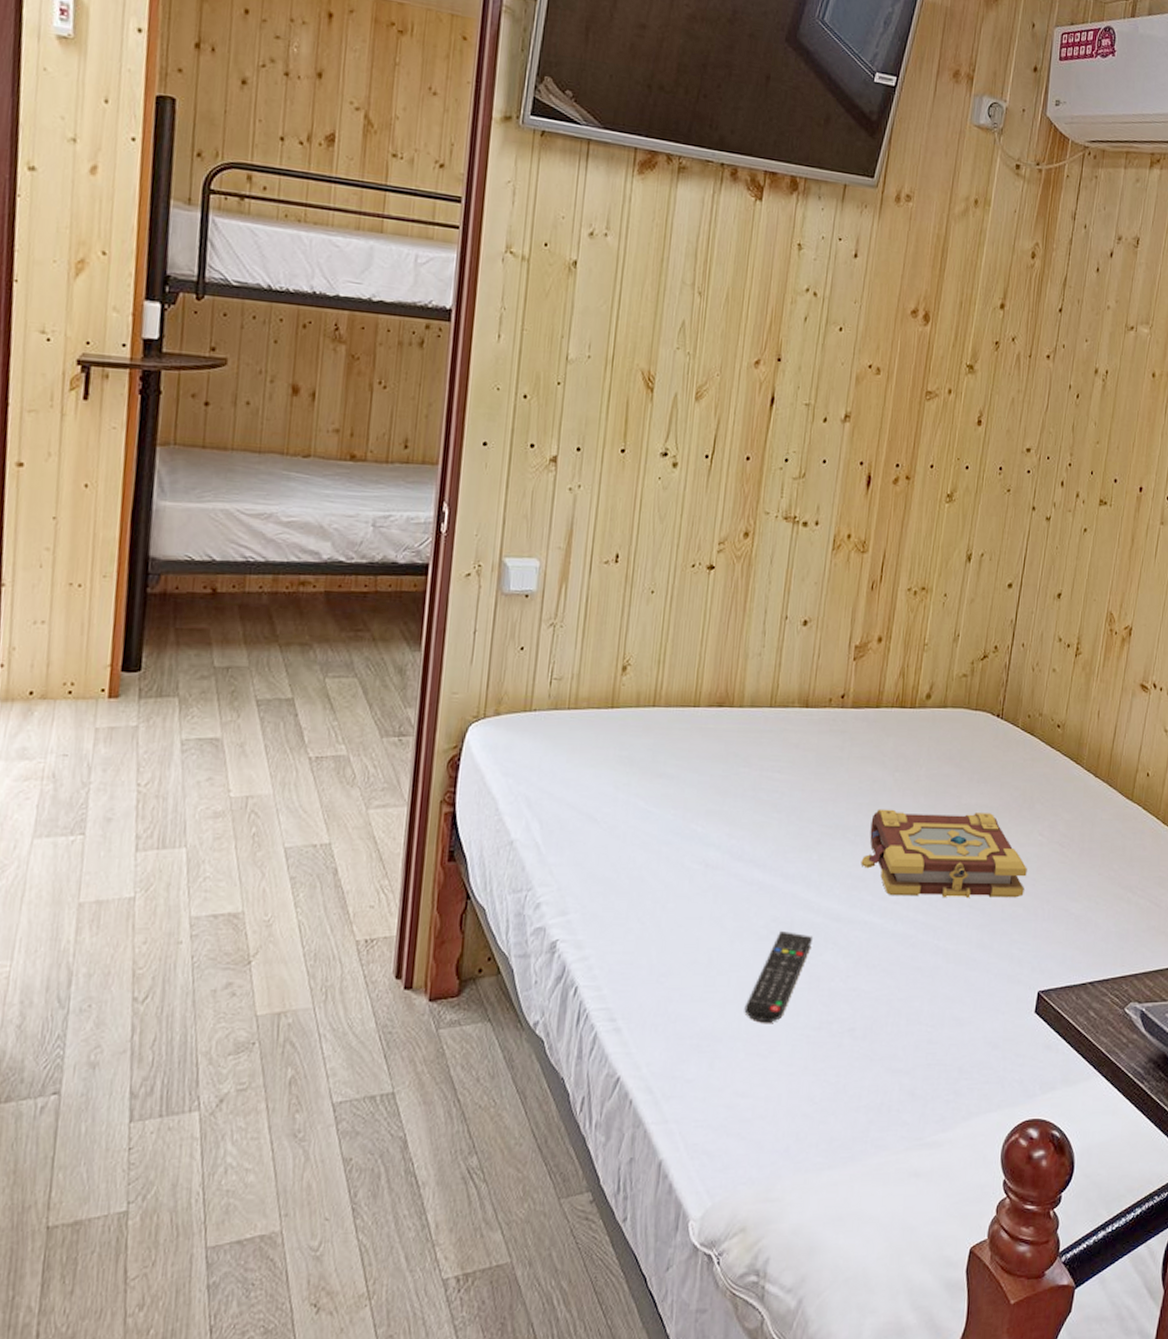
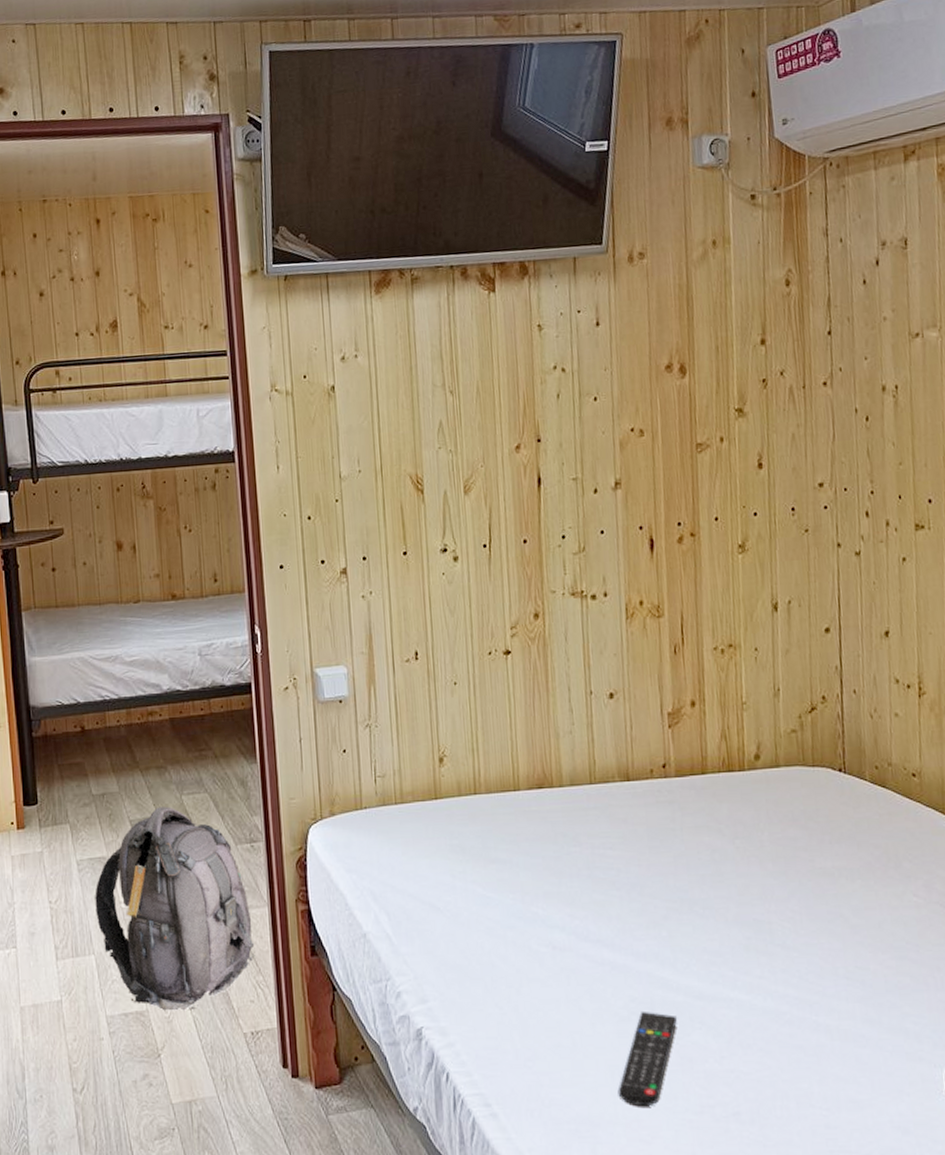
backpack: none [196,688,386,914] -> present [95,806,255,1011]
book: present [860,809,1027,899] -> none [714,875,908,971]

